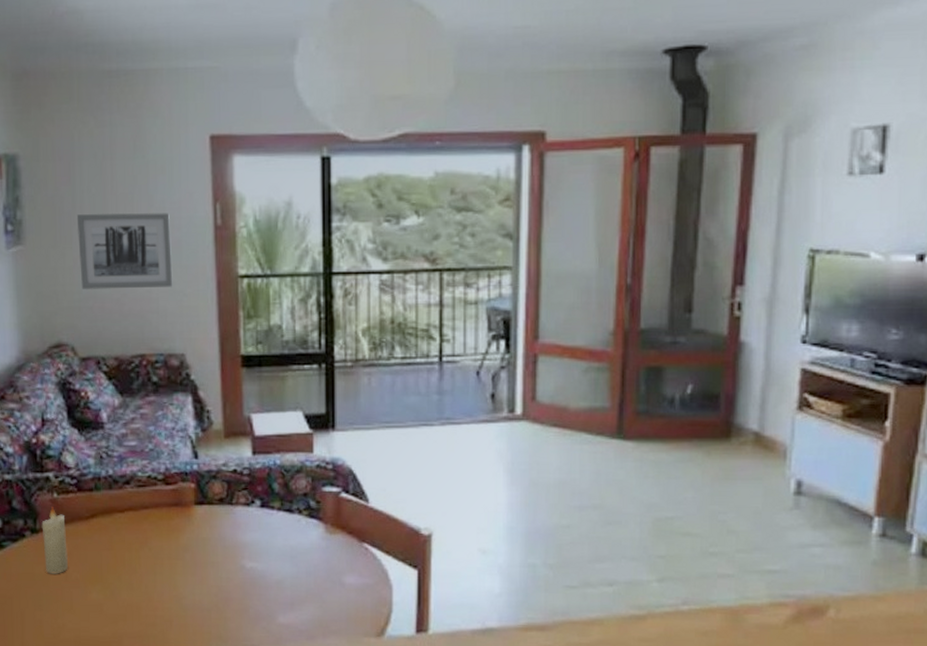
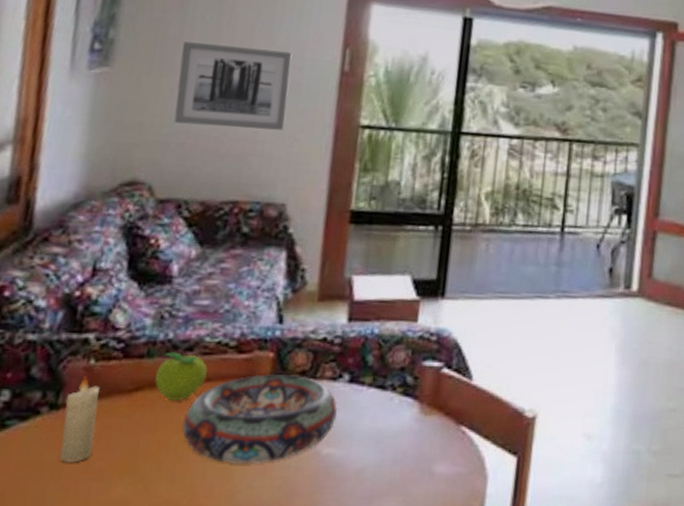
fruit: none [105,485,145,525] -> present [155,352,209,401]
decorative bowl: none [132,502,254,576] -> present [182,374,337,465]

